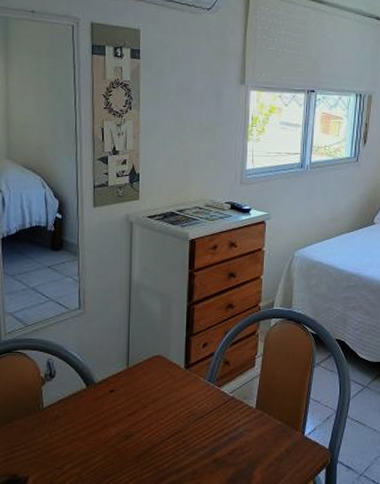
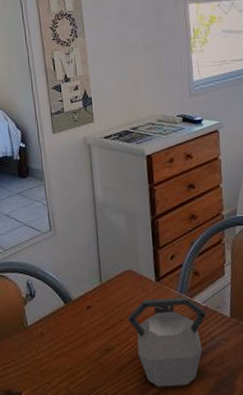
kettle: none [151,385,232,476] -> present [127,296,206,387]

